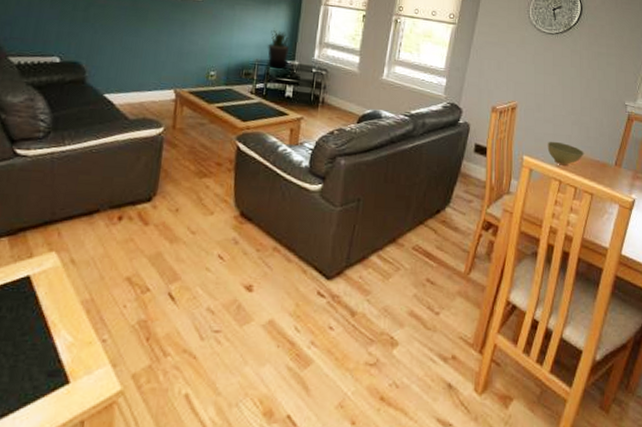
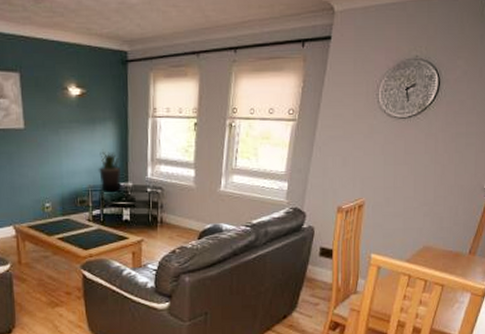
bowl: present [547,141,585,166] -> none [396,236,436,260]

